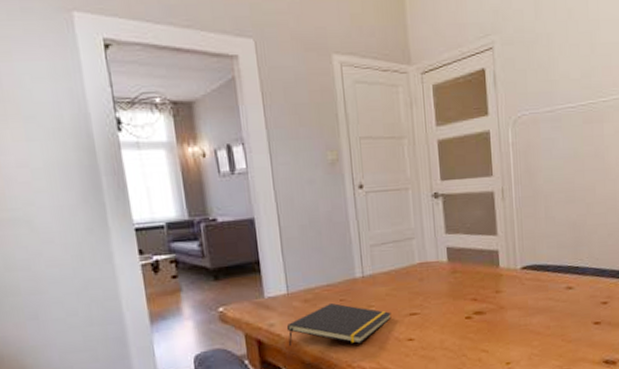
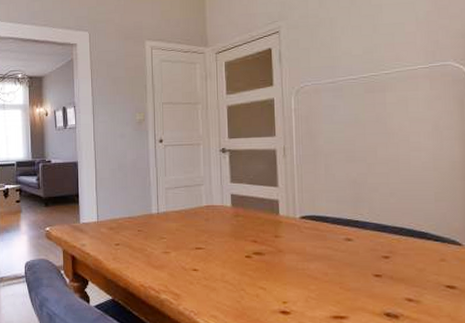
notepad: present [286,302,391,347] -> none [94,232,180,268]

